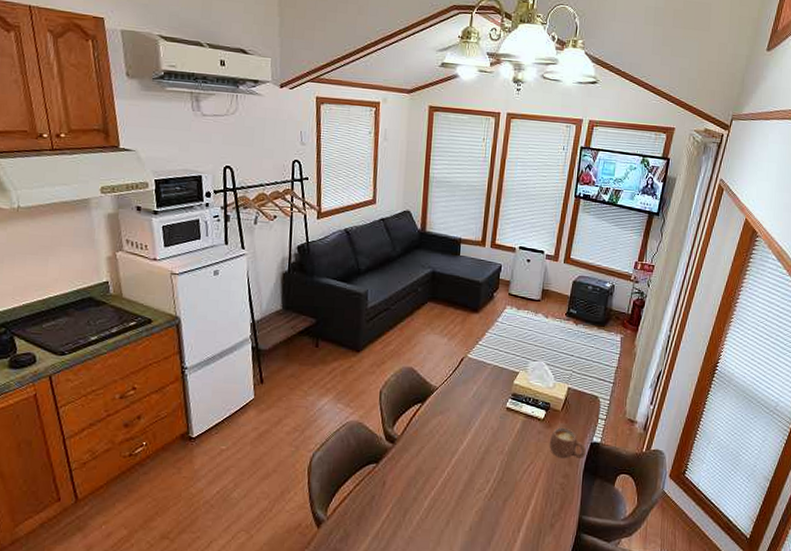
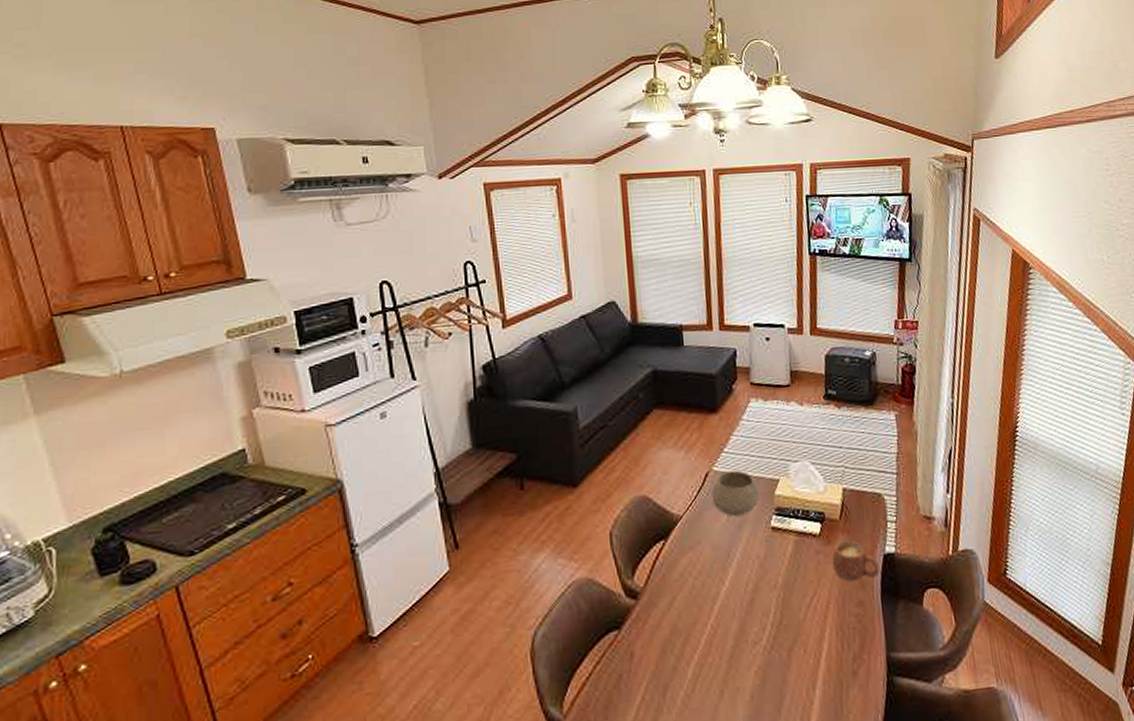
bowl: none [463,359,502,395] -> present [711,470,759,517]

